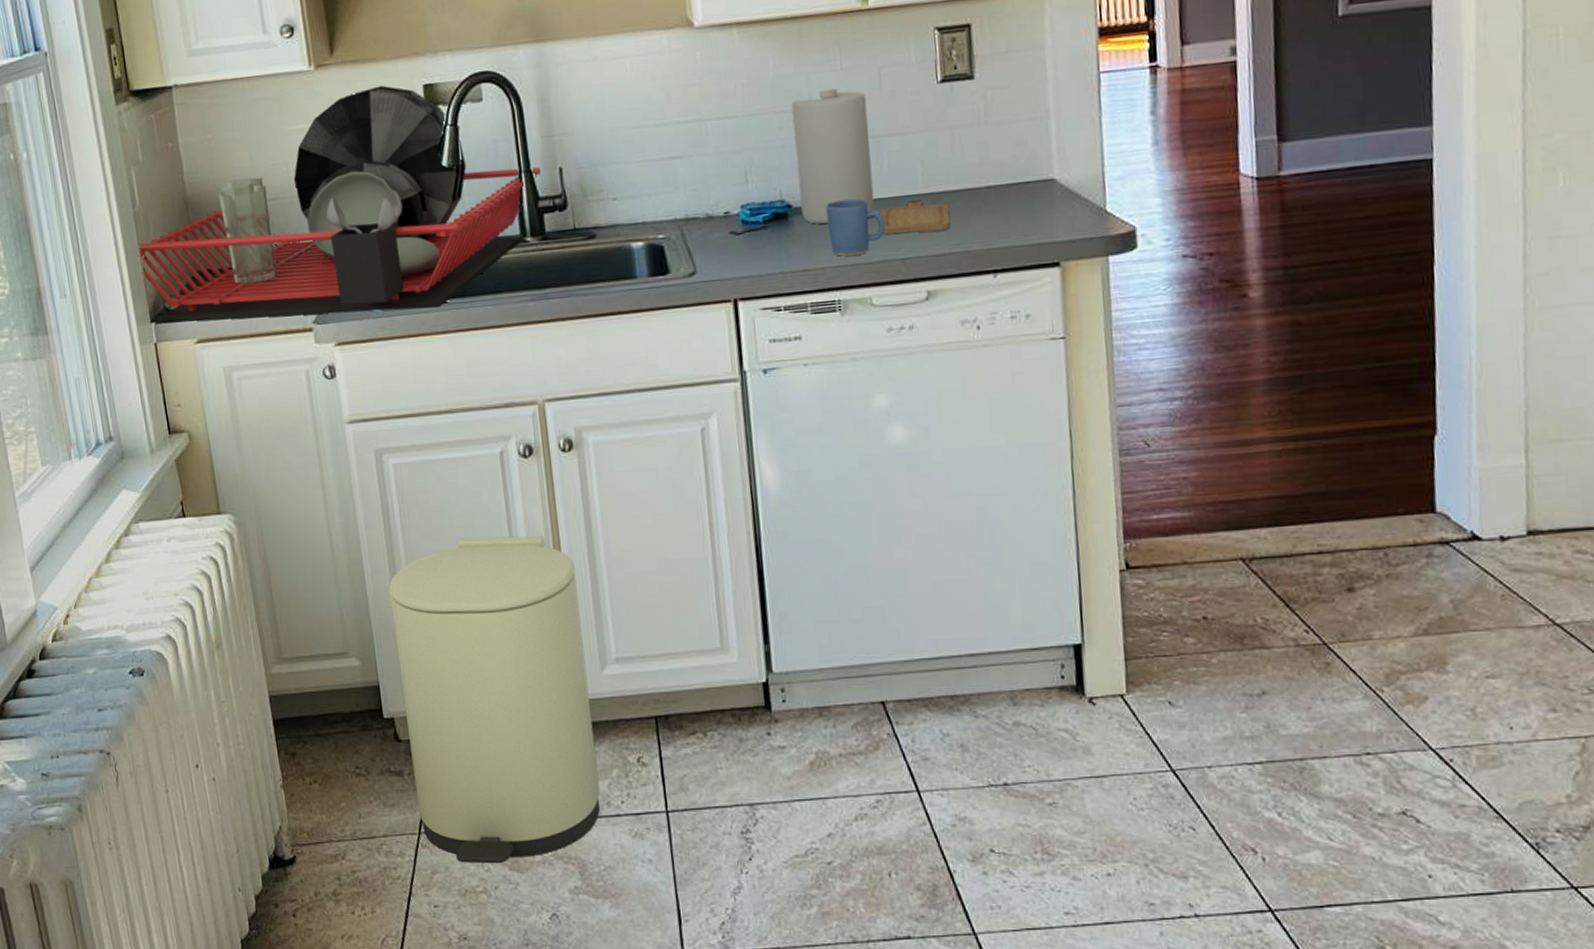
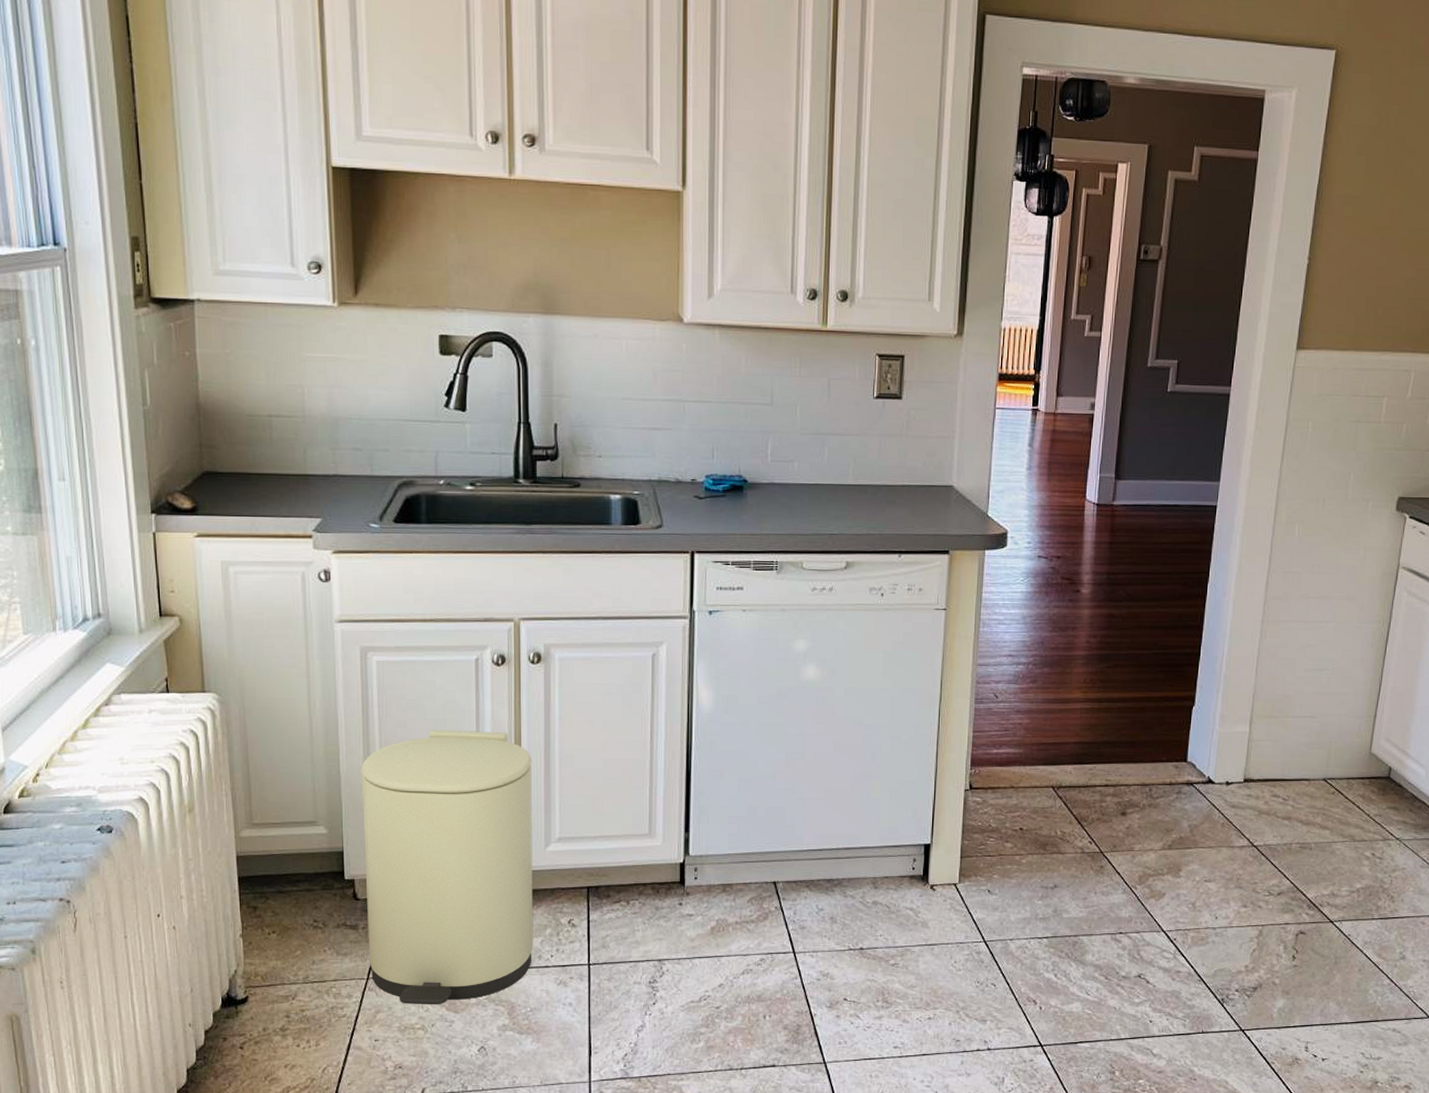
dish rack: present [137,85,541,323] -> none [144,330,538,531]
paper towel holder: present [791,88,875,225] -> none [755,390,816,500]
mug: present [826,198,885,257] -> none [774,481,820,527]
chopping board: present [880,200,950,235] -> none [817,489,871,515]

